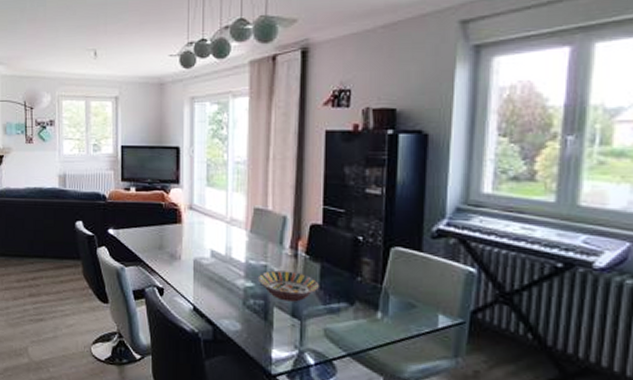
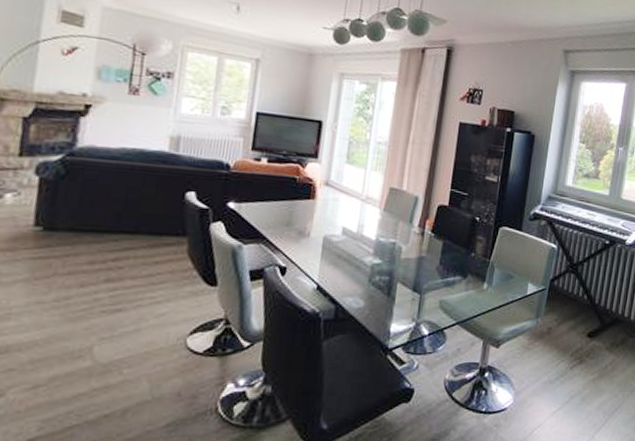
serving bowl: present [257,270,319,302] -> none [385,247,440,277]

